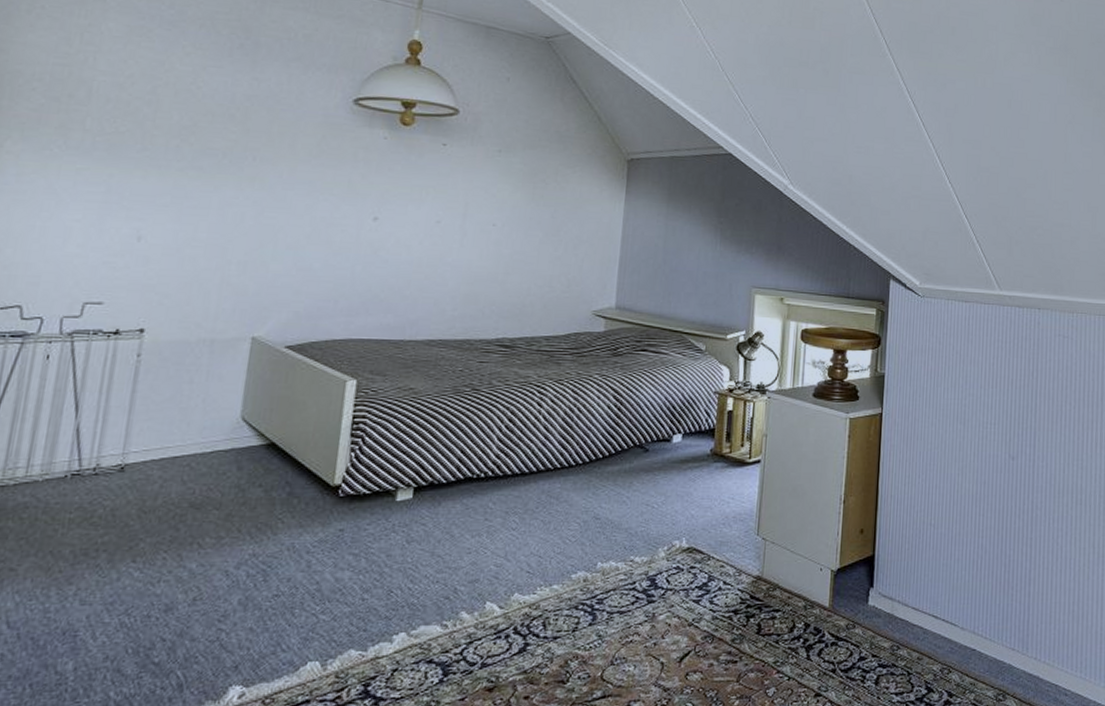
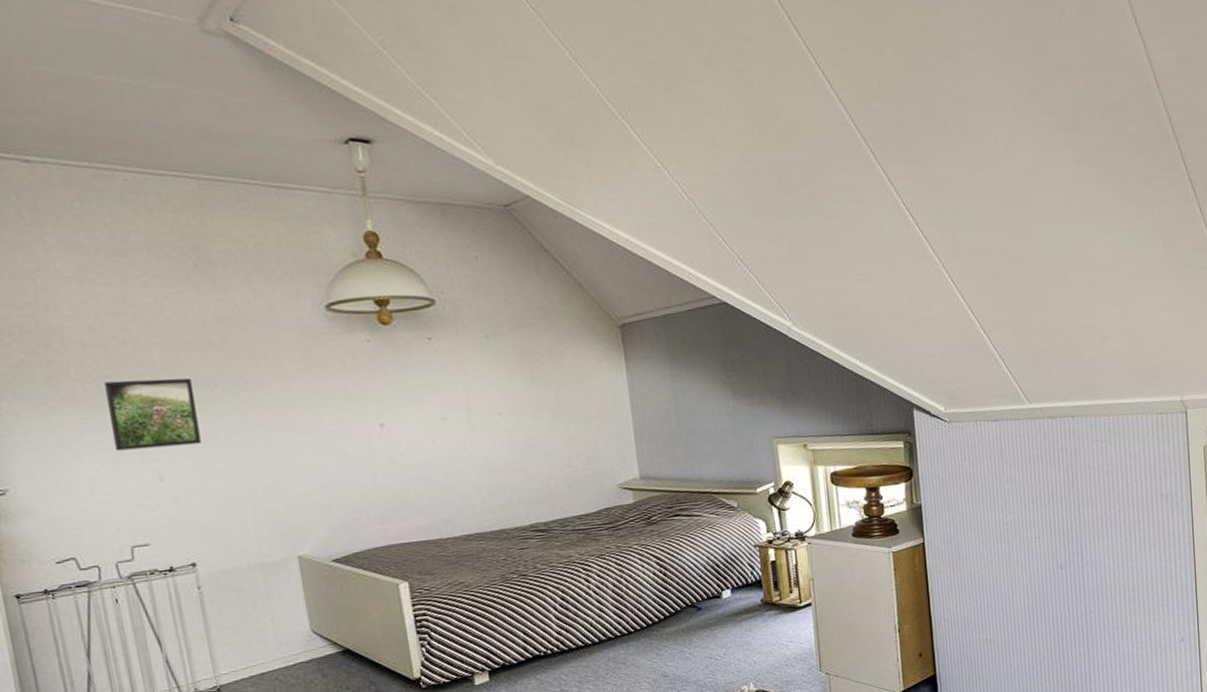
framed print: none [102,137,202,210] -> present [104,378,201,451]

